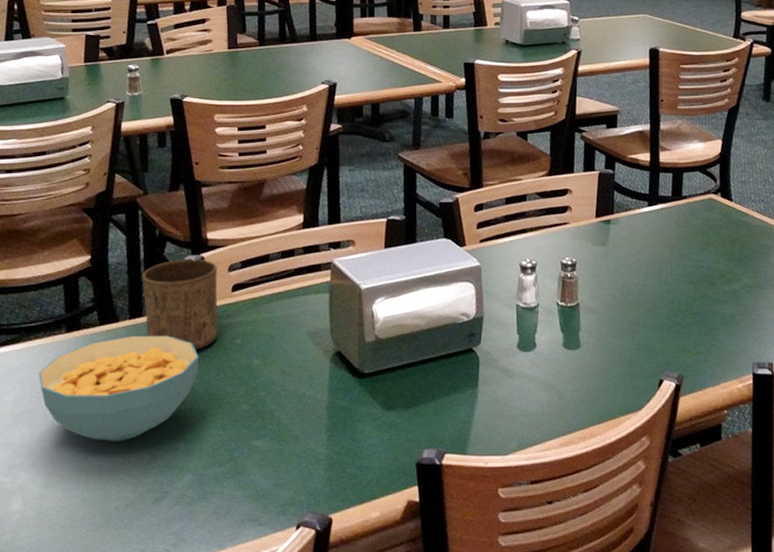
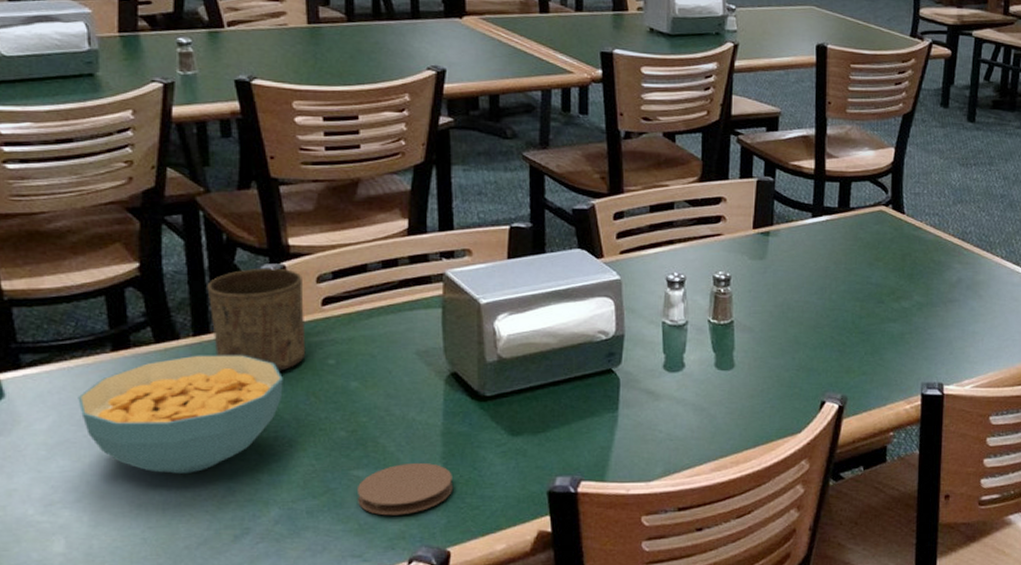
coaster: none [255,434,336,483] -> present [356,462,454,516]

